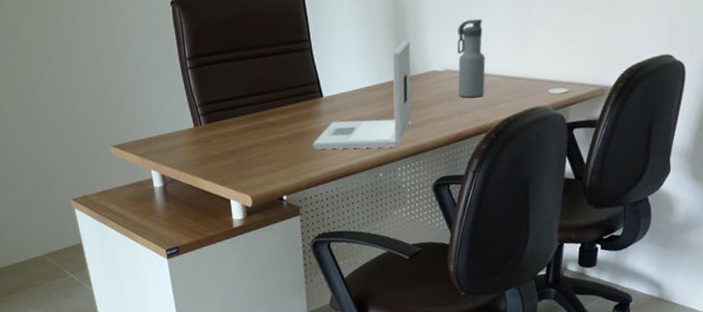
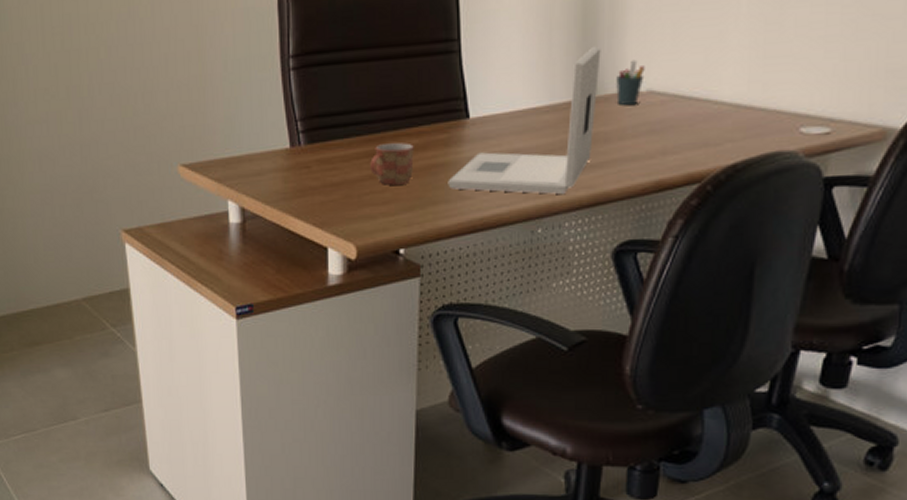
mug: none [255,118,287,150] -> present [370,143,414,185]
pen holder: none [423,48,442,82] -> present [616,59,645,106]
water bottle: present [457,18,486,98] -> none [663,21,710,133]

